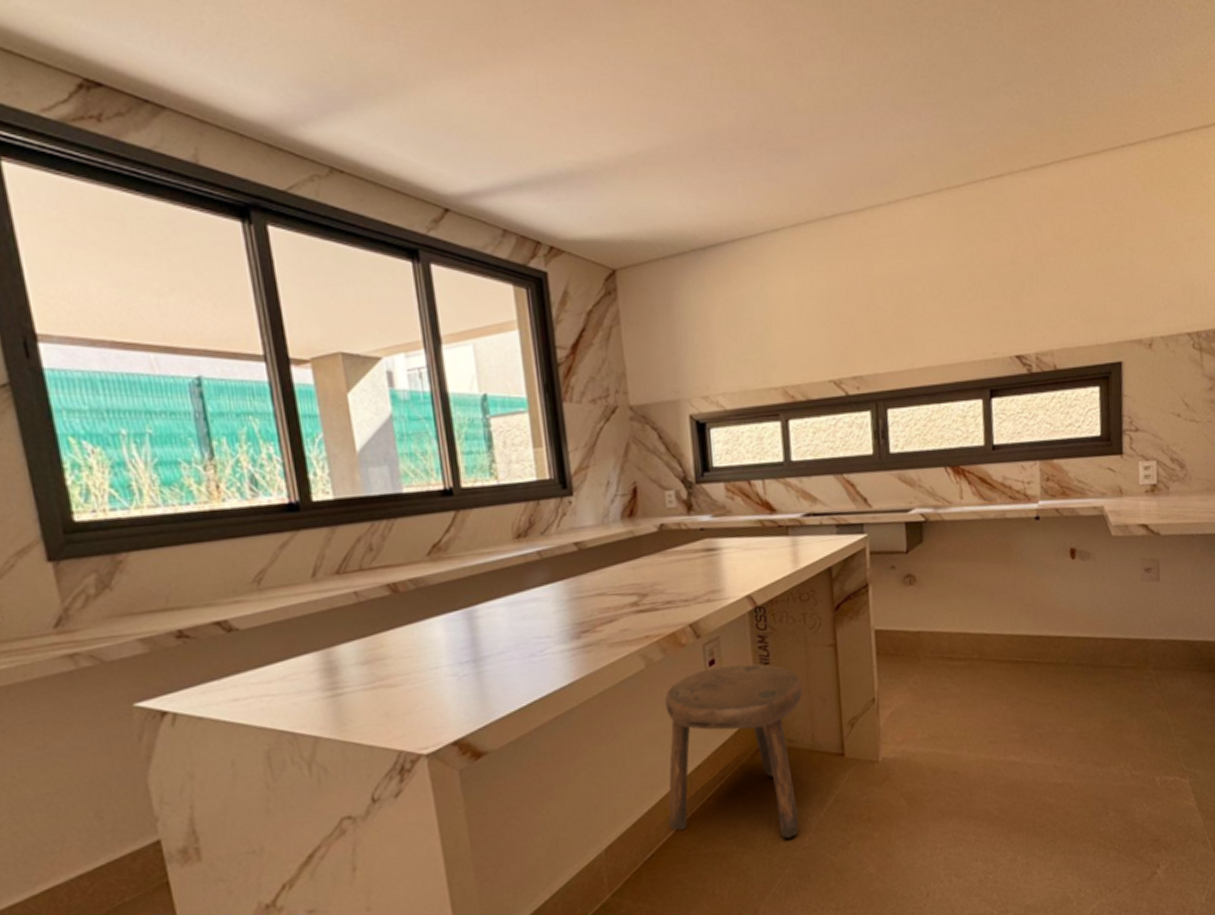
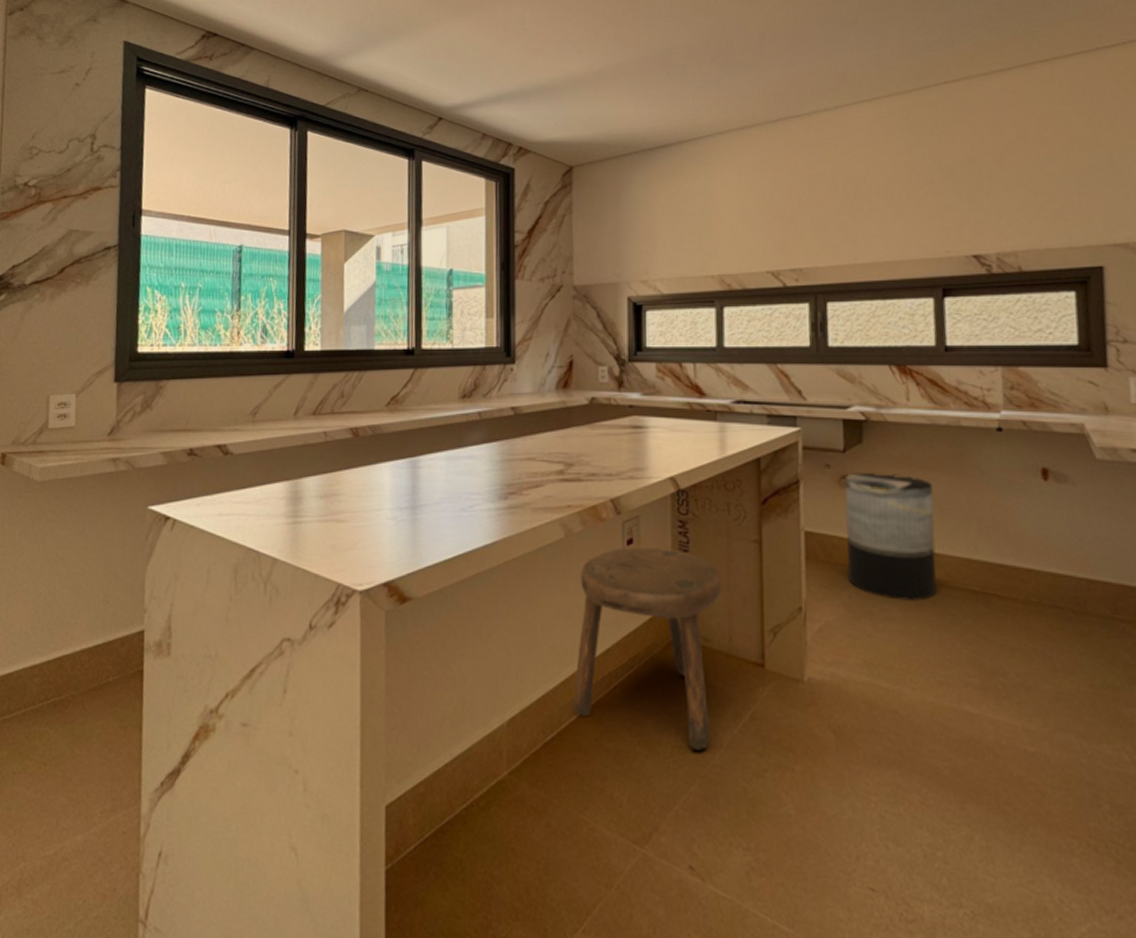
trash can: none [908,567,987,679] -> present [845,473,937,601]

